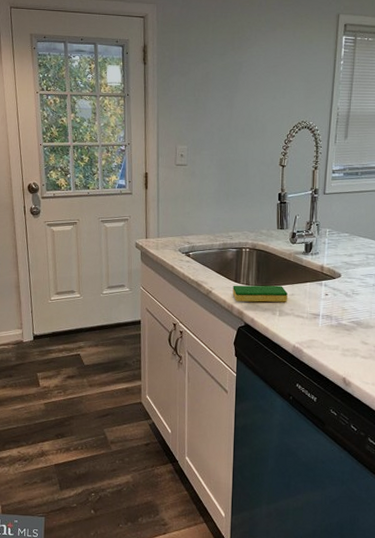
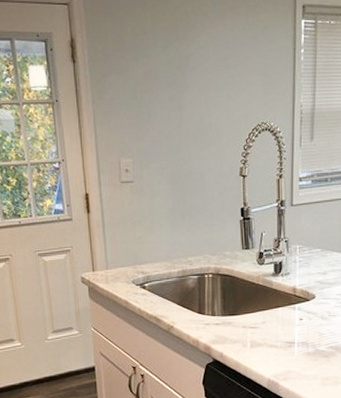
dish sponge: present [232,285,287,303] -> none [197,313,258,335]

